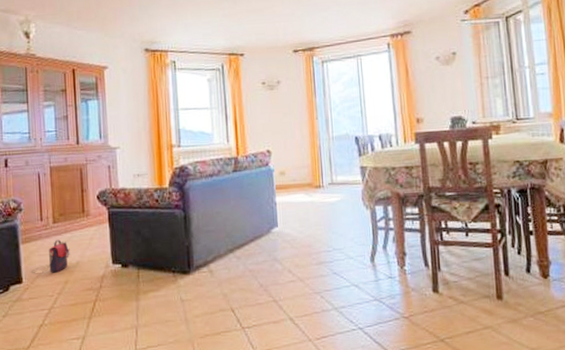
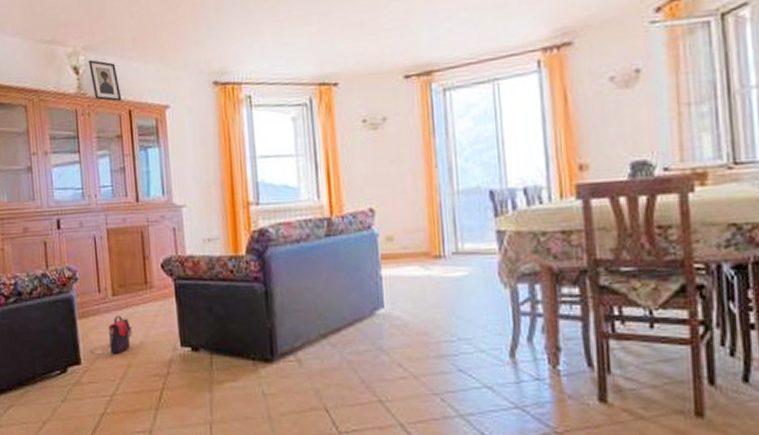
picture frame: none [39,27,67,62] -> present [89,60,122,101]

